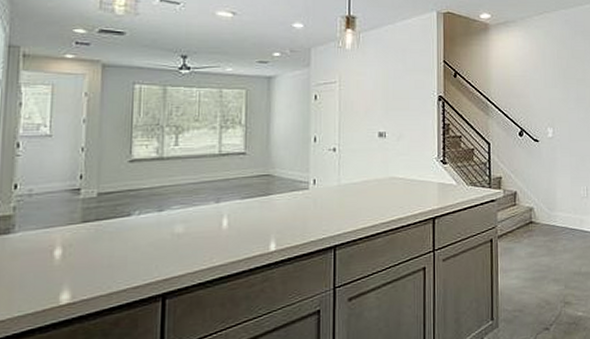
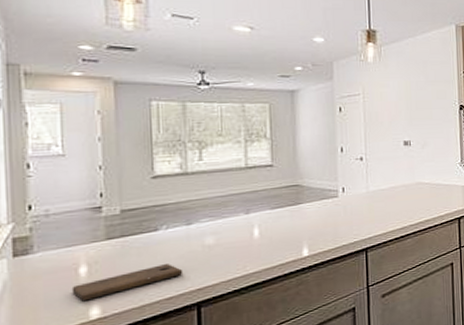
cutting board: none [45,251,152,285] -> present [71,264,183,302]

